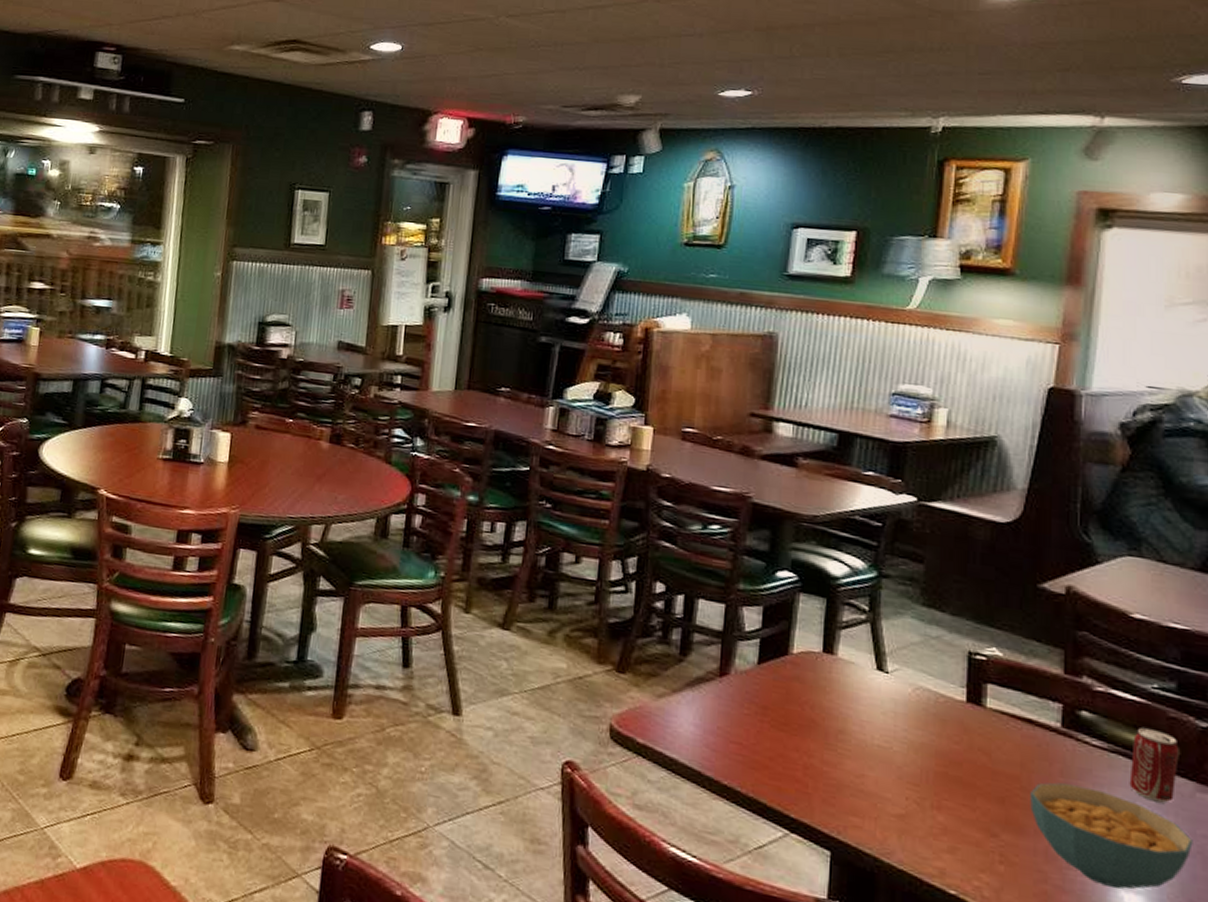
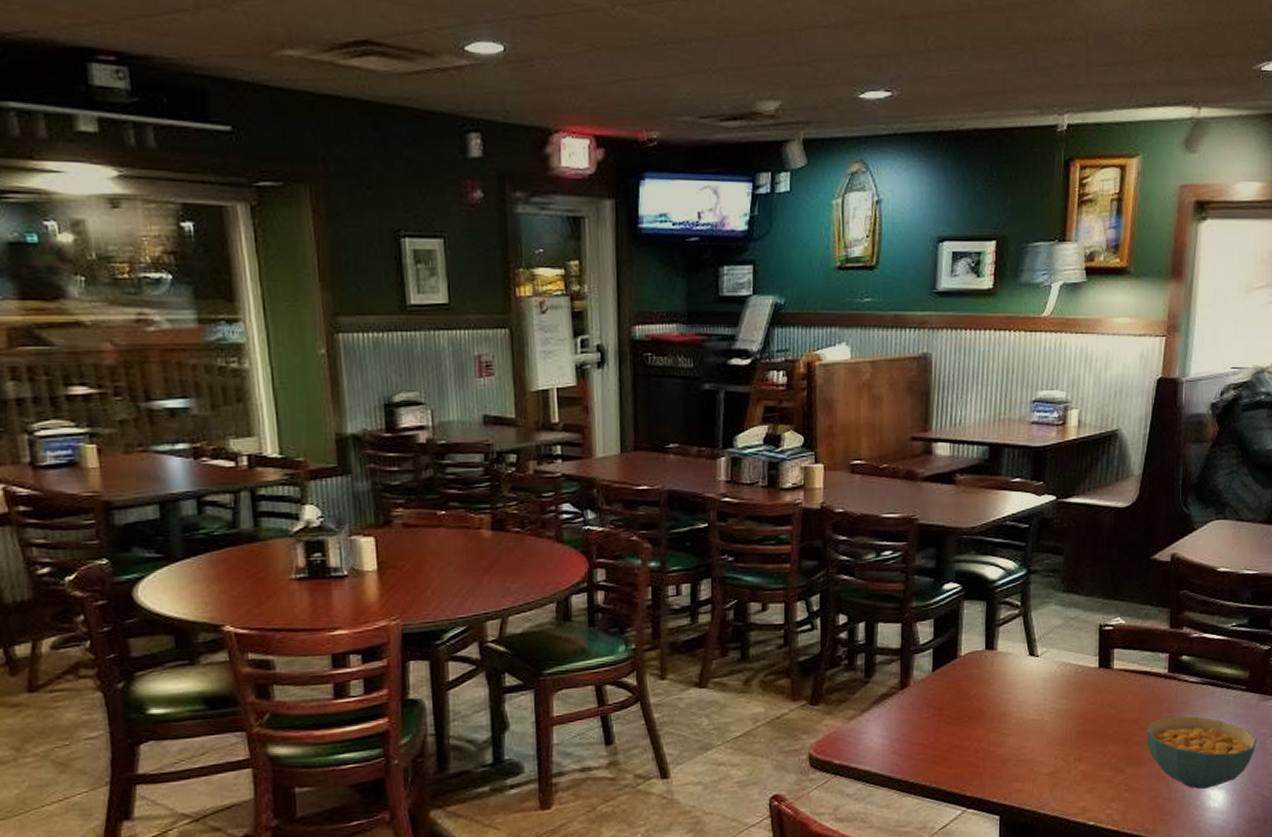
beverage can: present [1129,728,1179,803] -> none [1215,659,1249,716]

